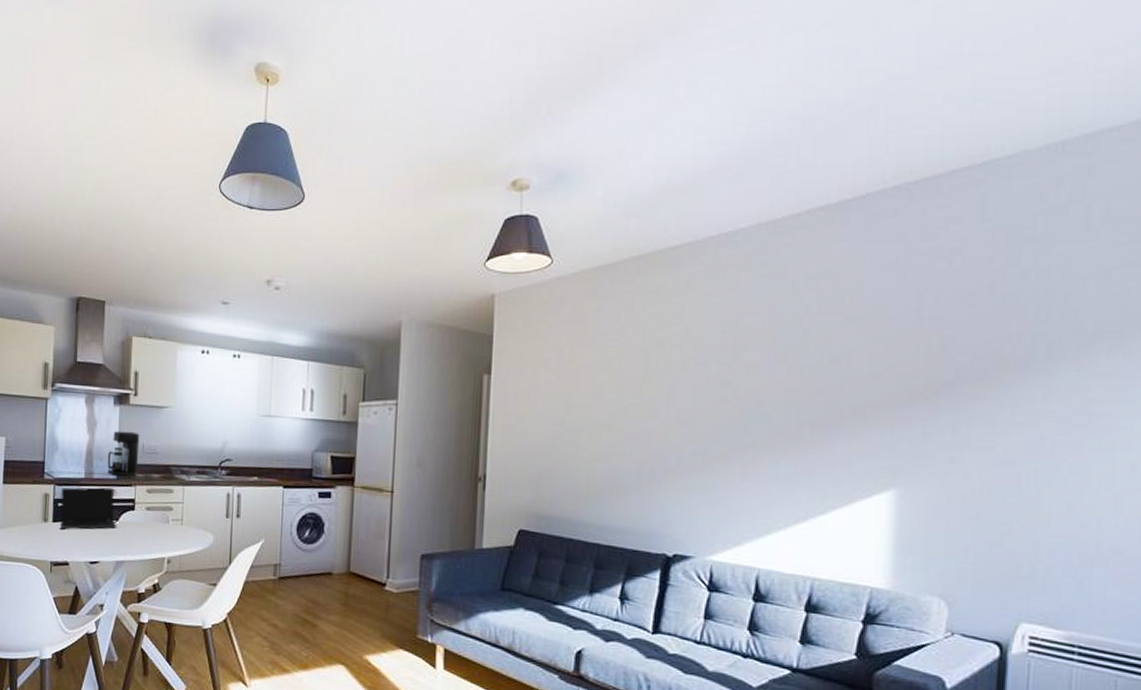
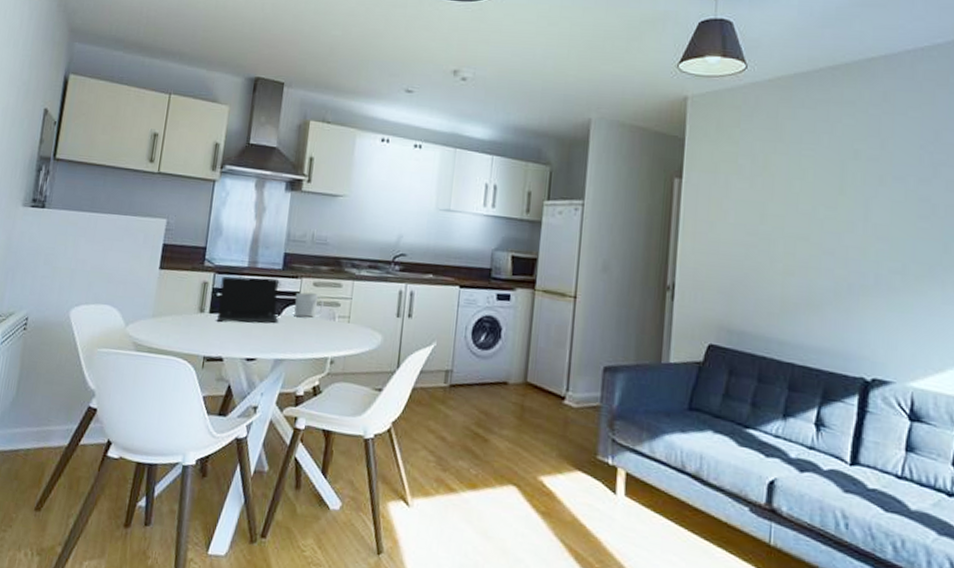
coffee maker: present [107,431,140,477] -> none [273,218,311,268]
mug: none [130,499,157,522] -> present [294,292,324,318]

